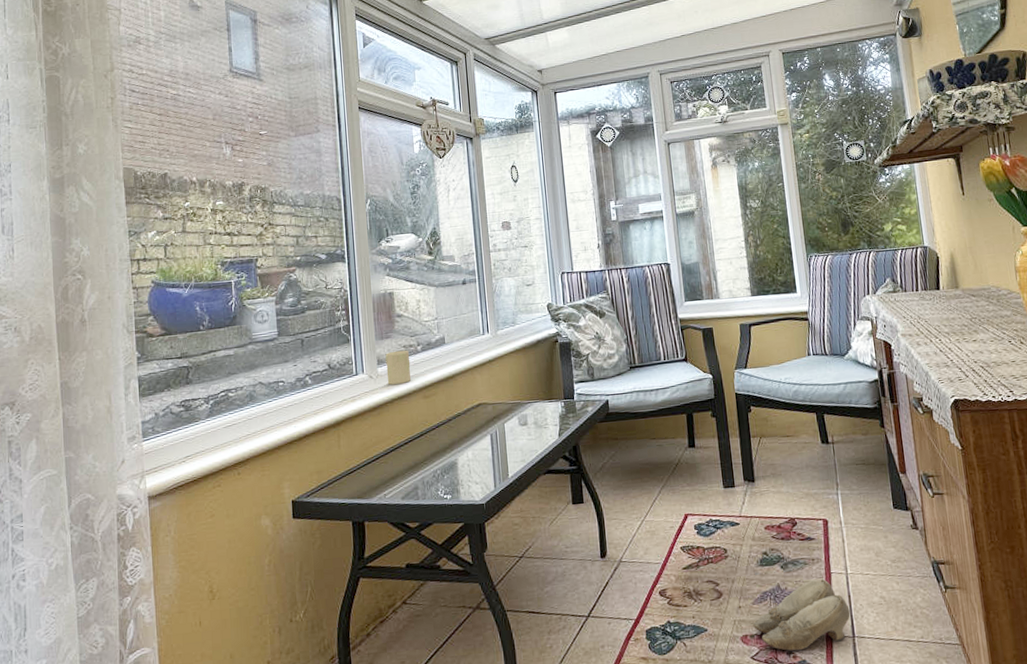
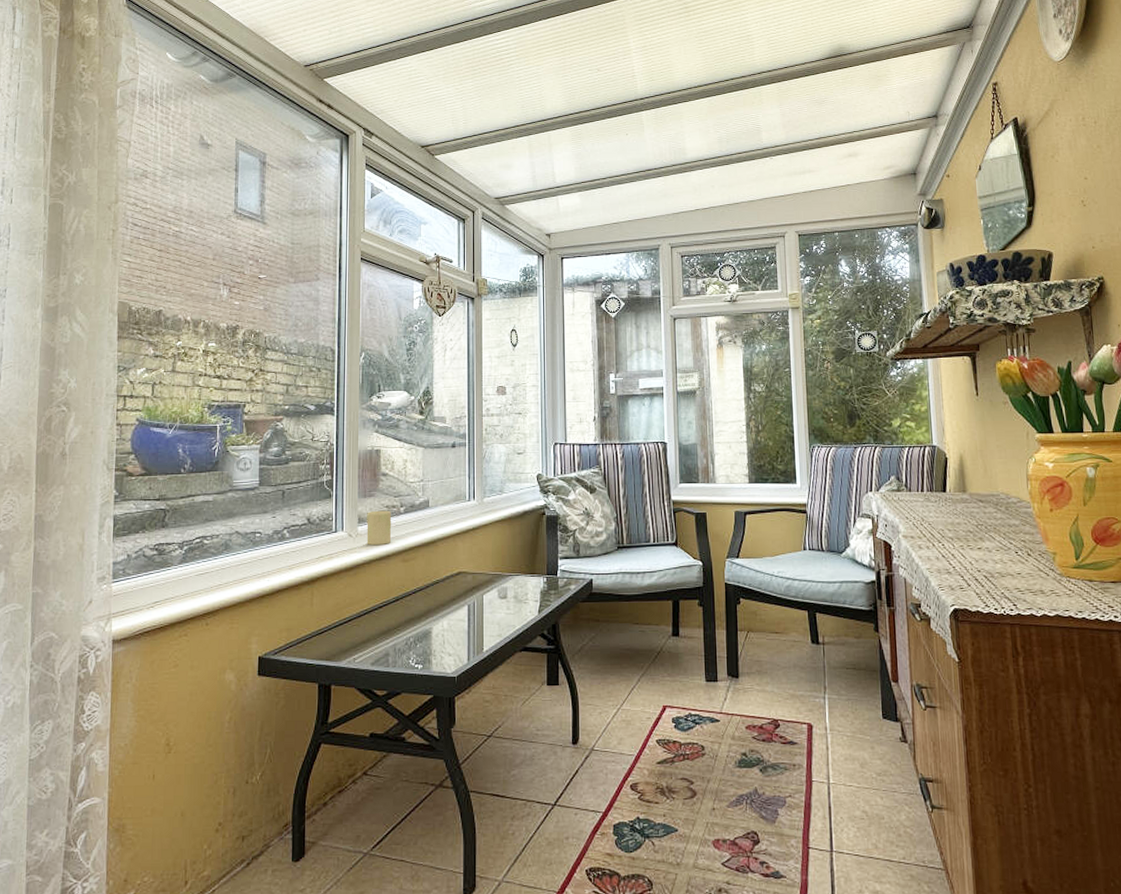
slippers: present [753,579,851,651] -> none [727,787,830,861]

